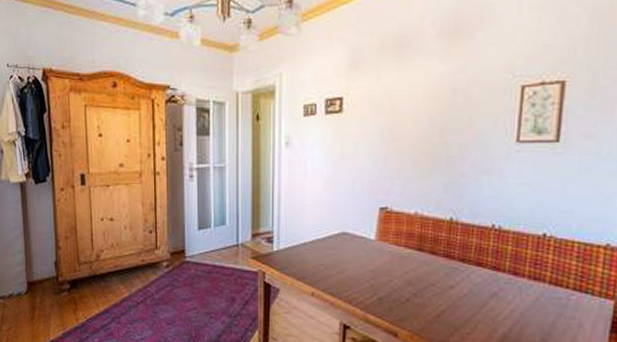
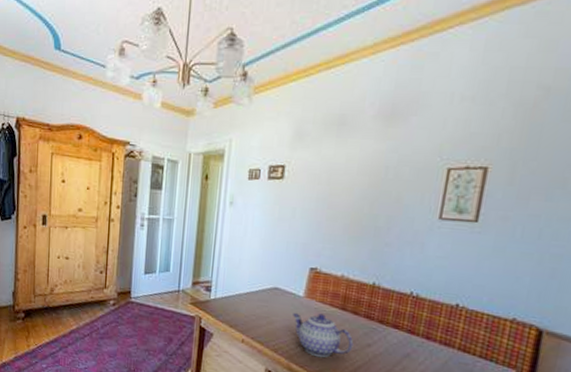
teapot: none [365,257,435,306] -> present [293,313,354,358]

